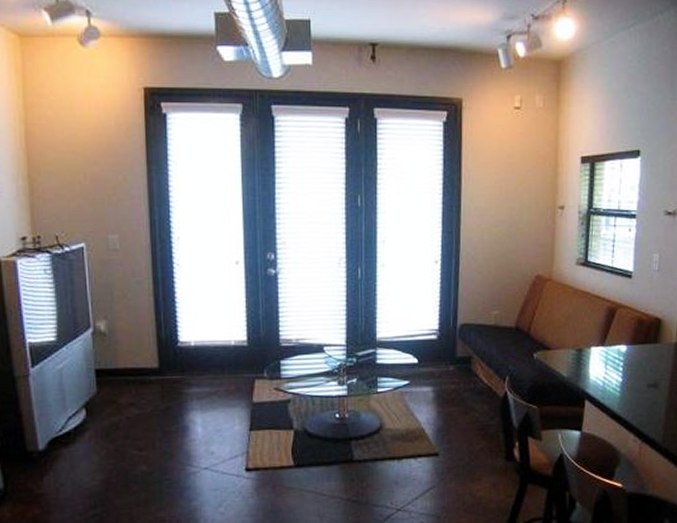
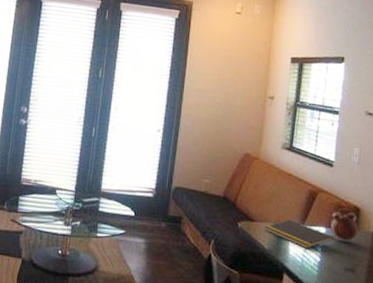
notepad: none [563,342,635,371] -> present [265,219,334,249]
alarm clock: none [631,321,661,357] -> present [330,208,359,242]

